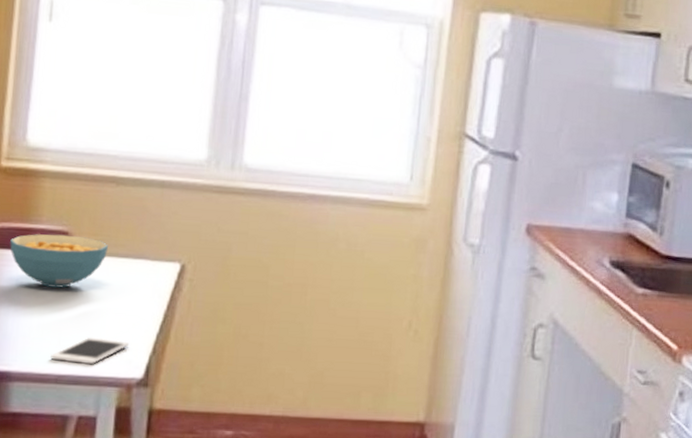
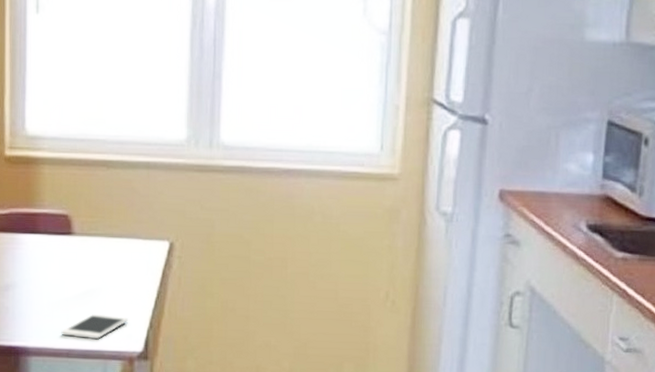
cereal bowl: present [10,234,108,288] -> none [19,217,103,268]

